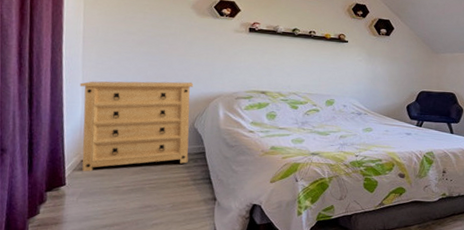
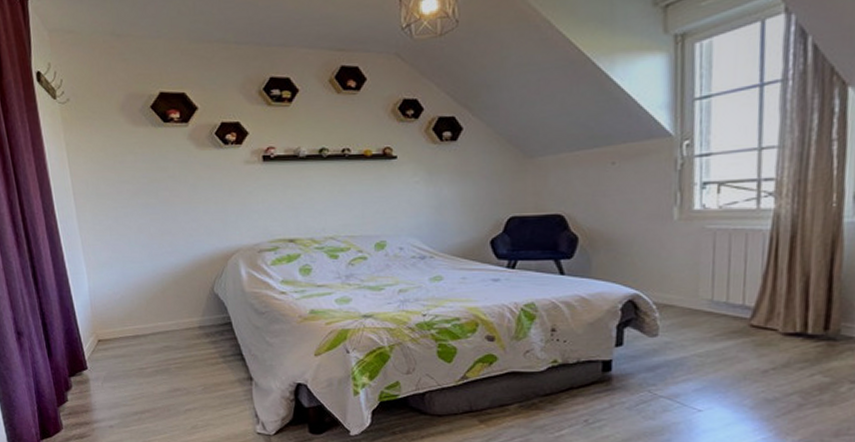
dresser: present [79,81,194,172] -> none [80,235,213,353]

